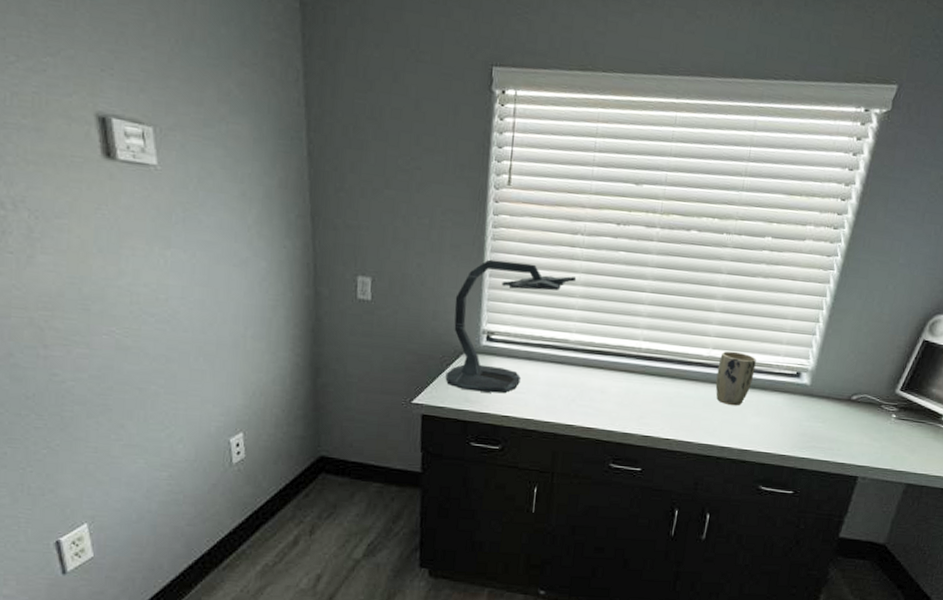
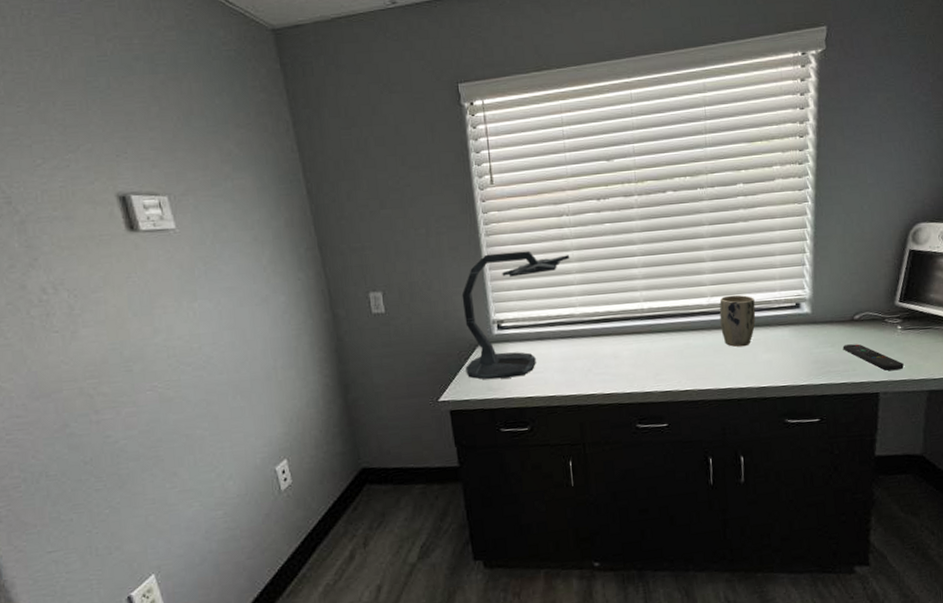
remote control: none [832,423,889,458] -> present [842,344,904,371]

